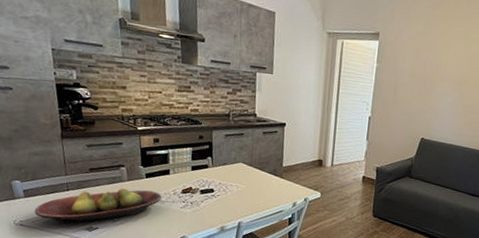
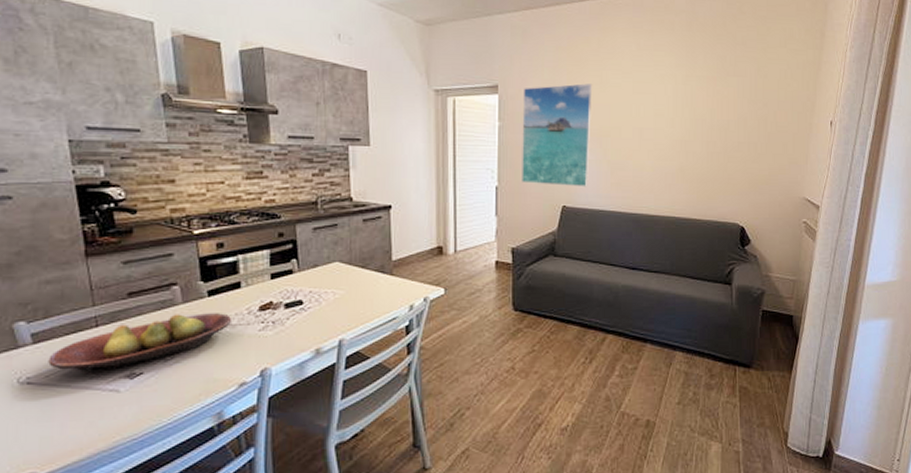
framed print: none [390,36,459,125] -> present [522,83,593,187]

